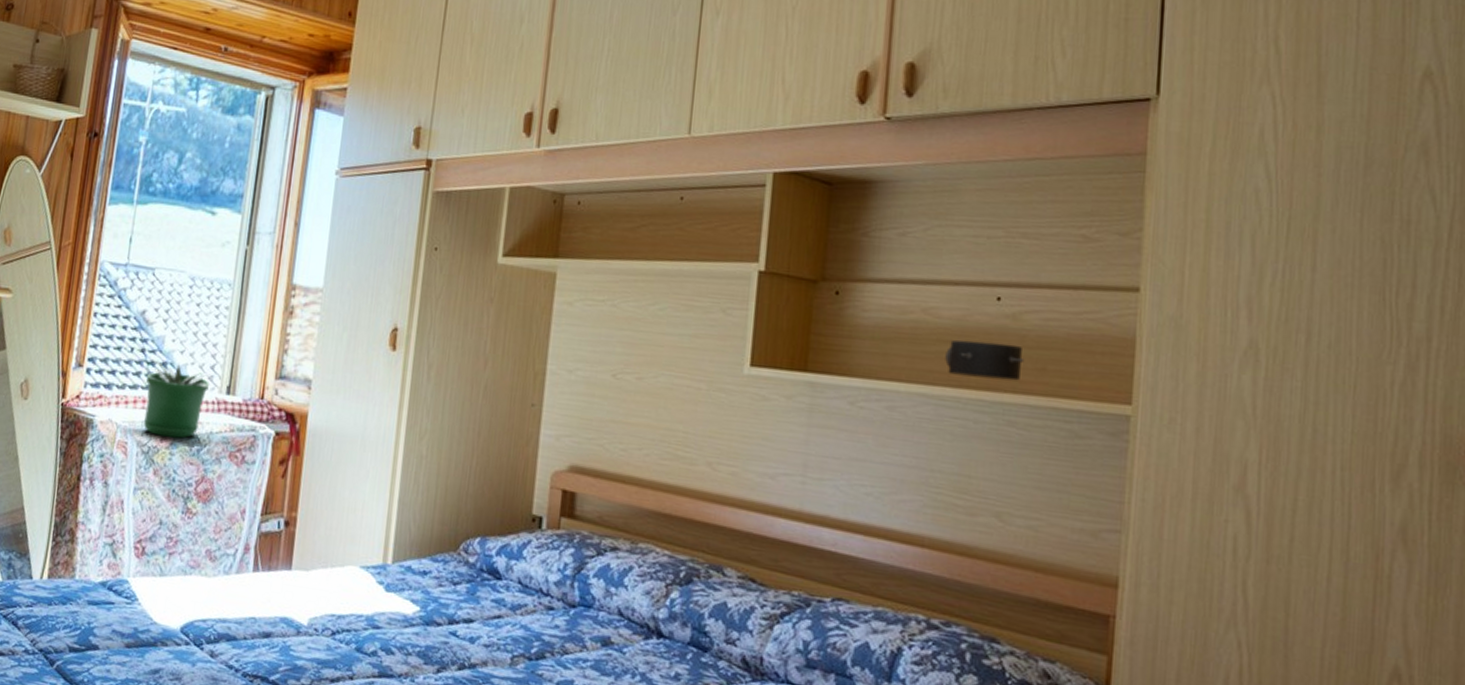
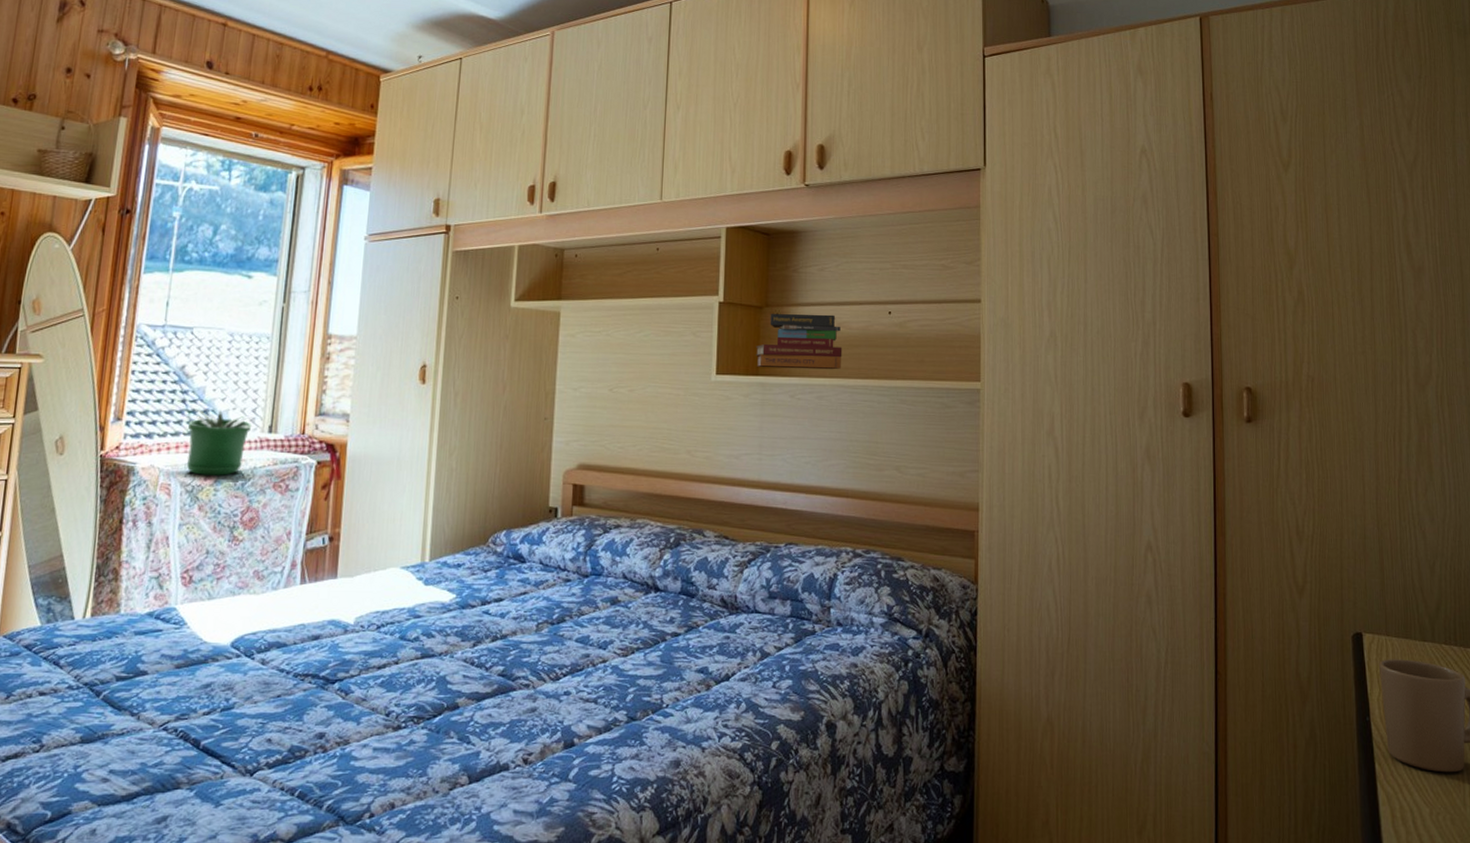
books: none [804,291,927,372] -> present [755,313,843,370]
alarm clock: present [945,340,1025,381] -> none [856,344,909,371]

